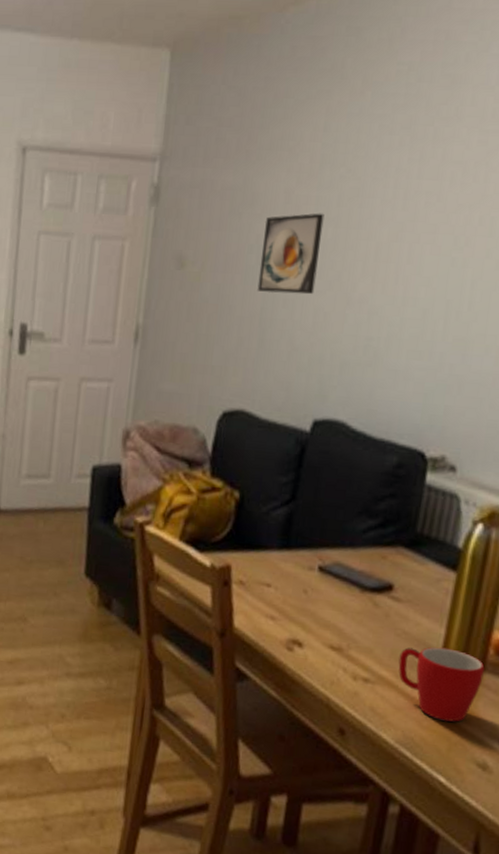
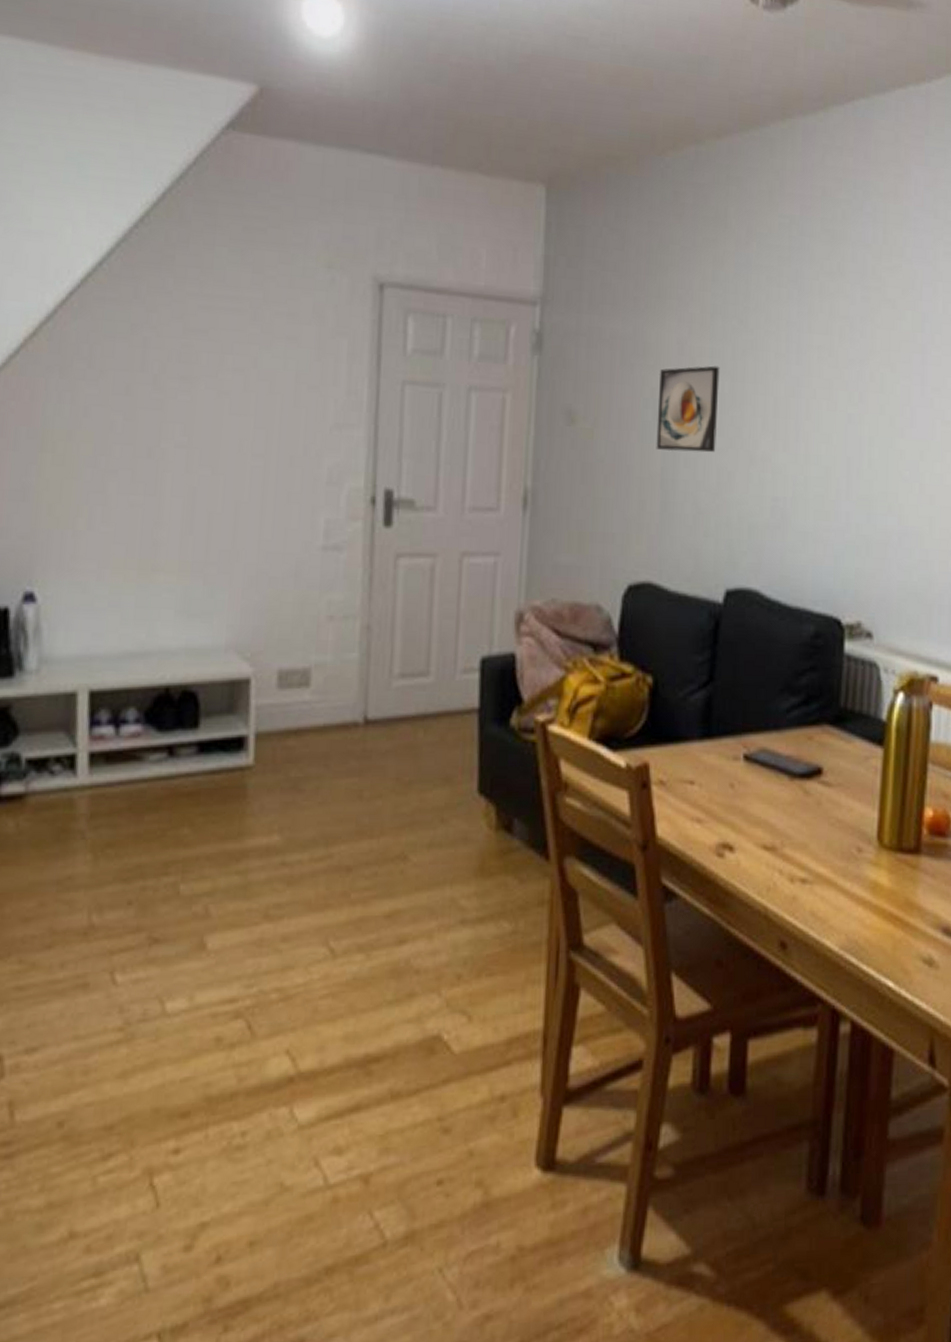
mug: present [398,647,485,722] -> none [835,833,920,916]

